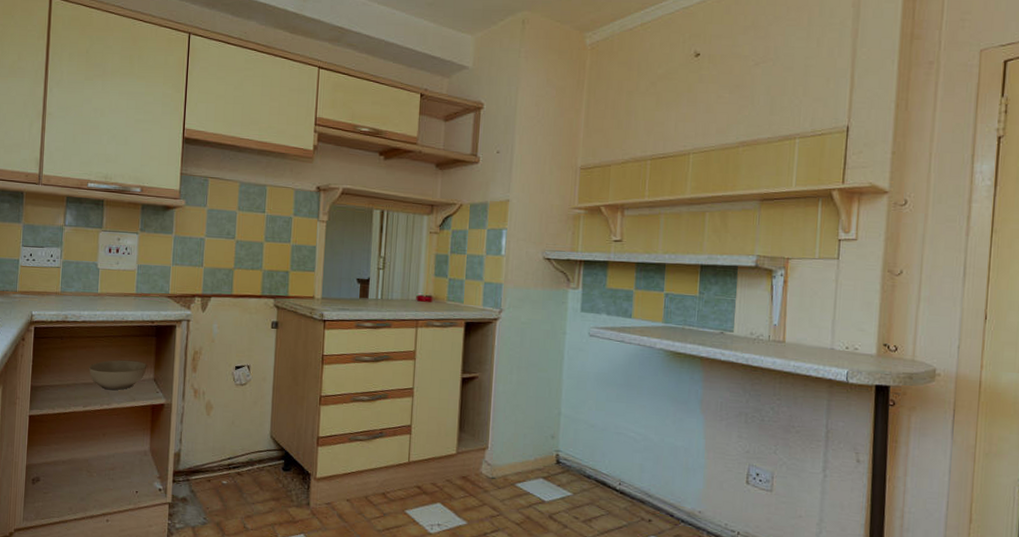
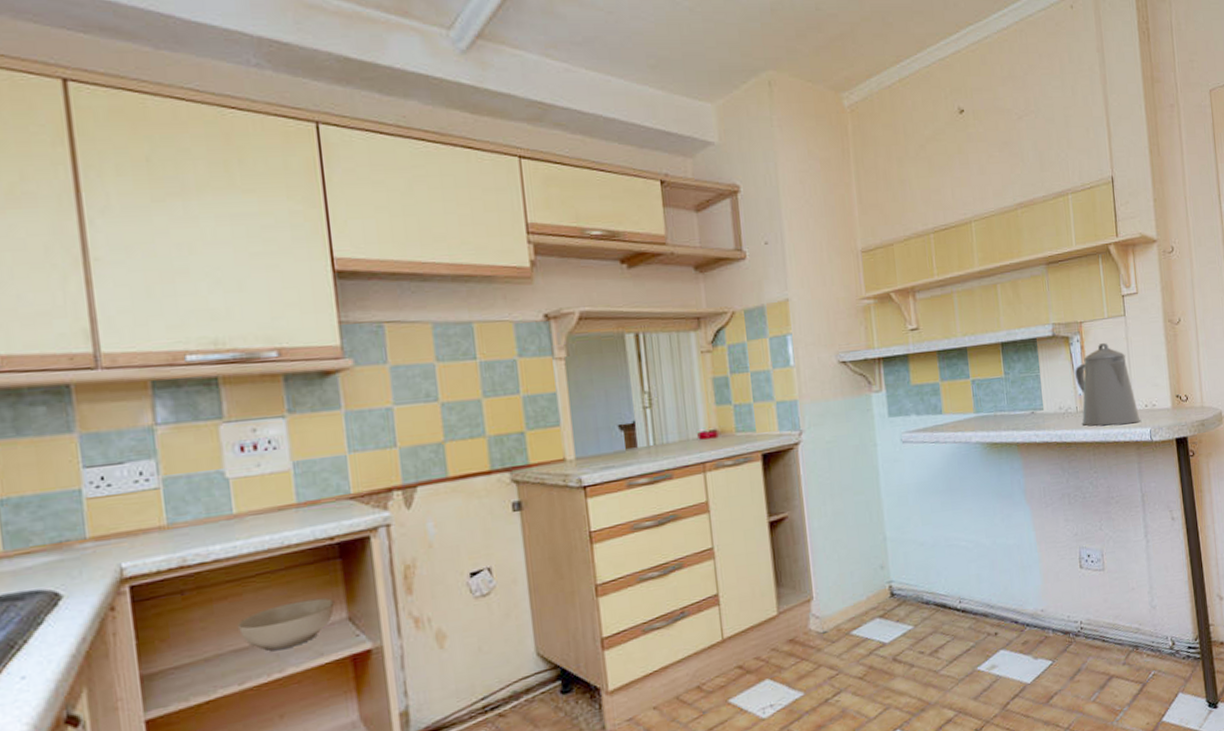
teapot: none [772,280,839,362] -> present [1075,342,1142,426]

